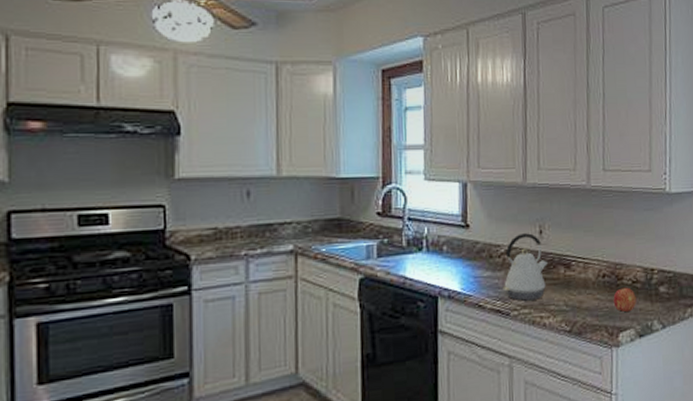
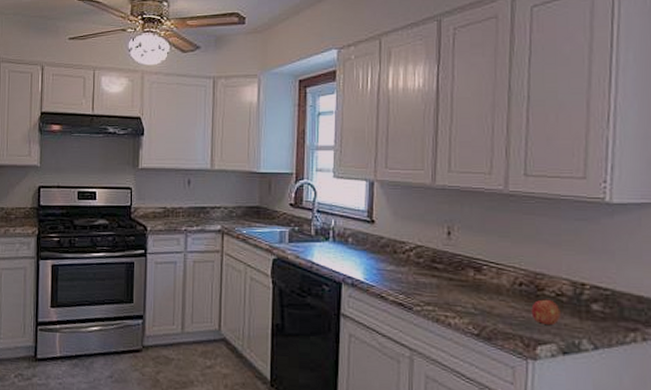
kettle: present [503,233,549,301] -> none [406,233,457,299]

